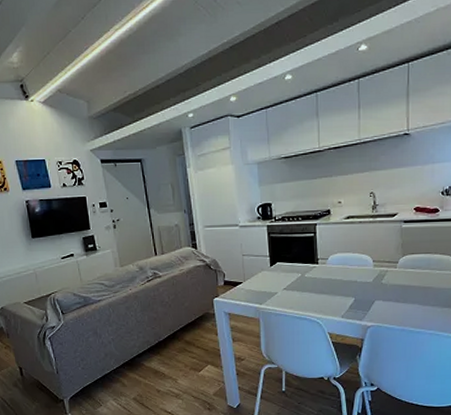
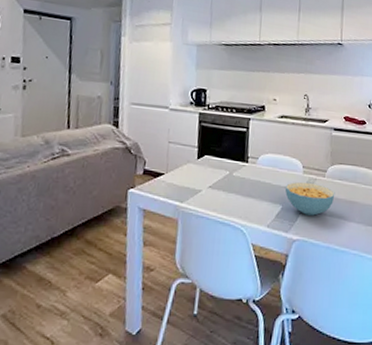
cereal bowl: none [356,274,408,304] -> present [285,182,335,216]

